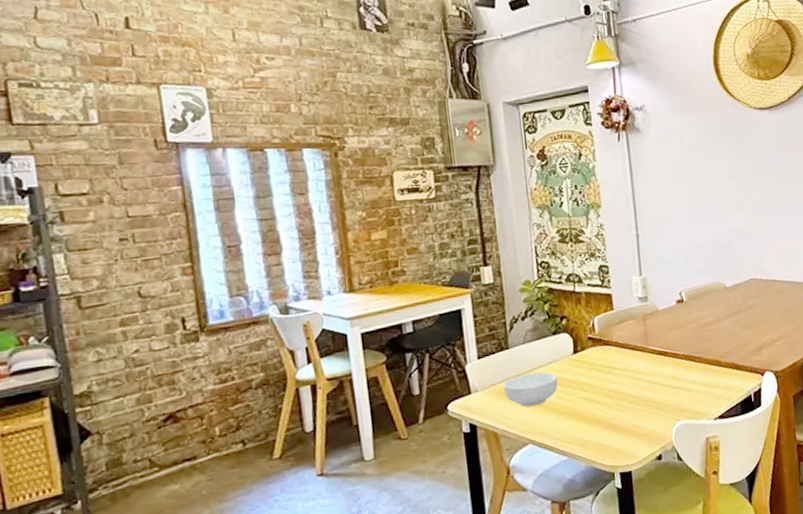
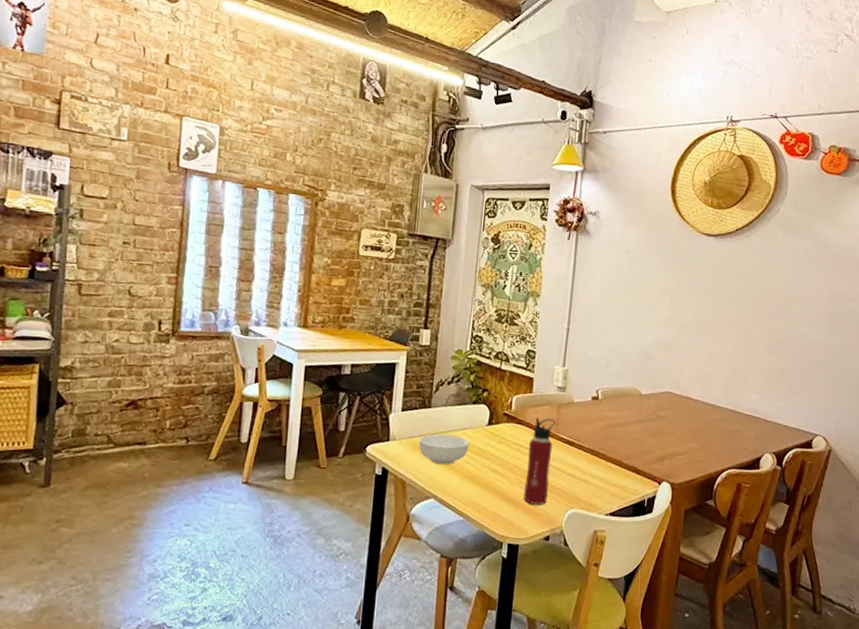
water bottle: none [620,332,651,426] -> present [524,417,556,505]

